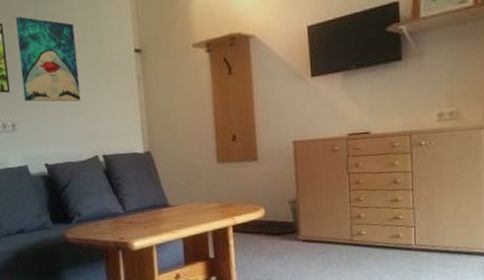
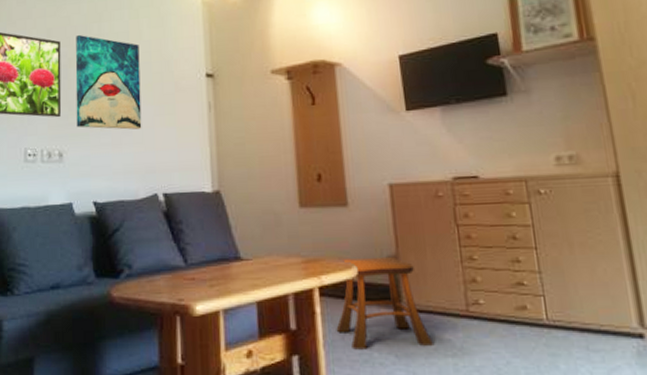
stool: none [246,200,324,271] -> present [336,256,435,350]

